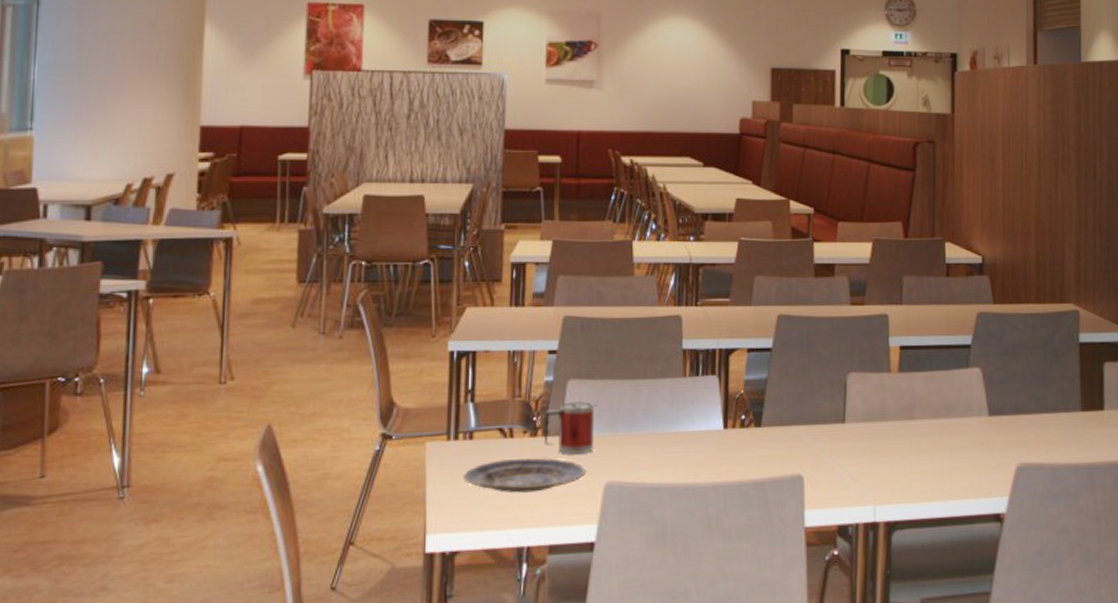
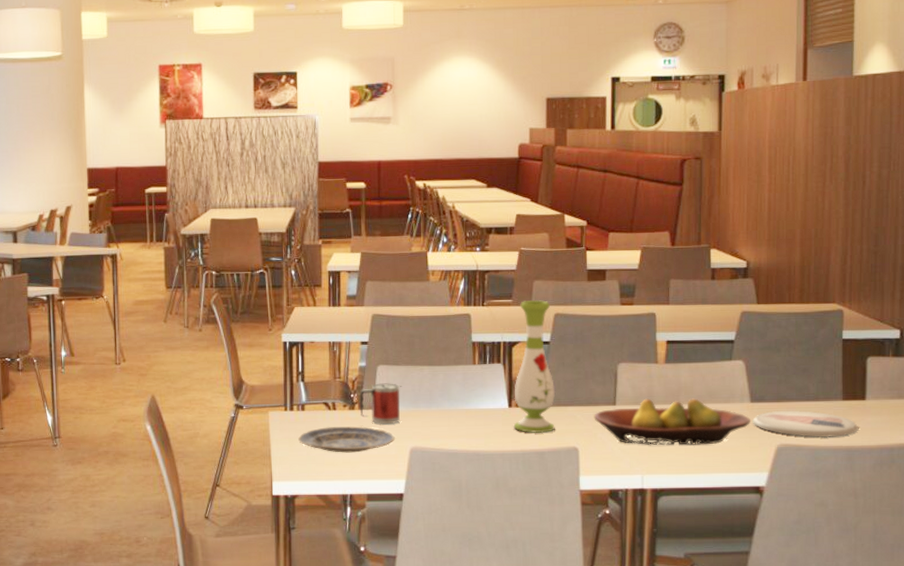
vase: none [729,298,778,460] -> present [513,299,556,434]
fruit bowl: none [821,413,990,471] -> present [594,398,751,446]
plate: none [991,424,1099,454] -> present [753,411,859,437]

